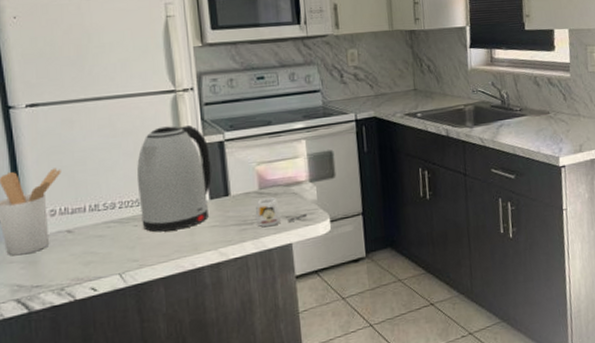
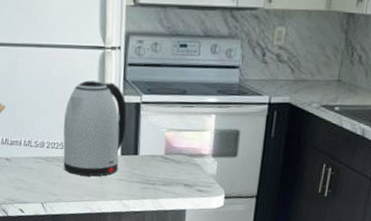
mug: present [255,197,308,227] -> none [157,164,205,191]

